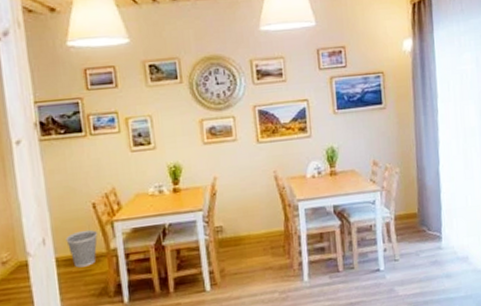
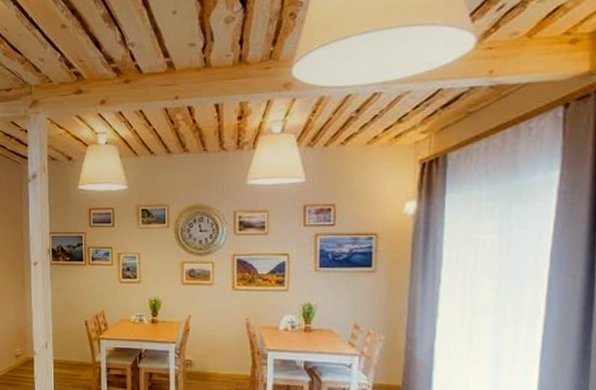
wastebasket: present [65,229,98,268] -> none [62,341,88,372]

